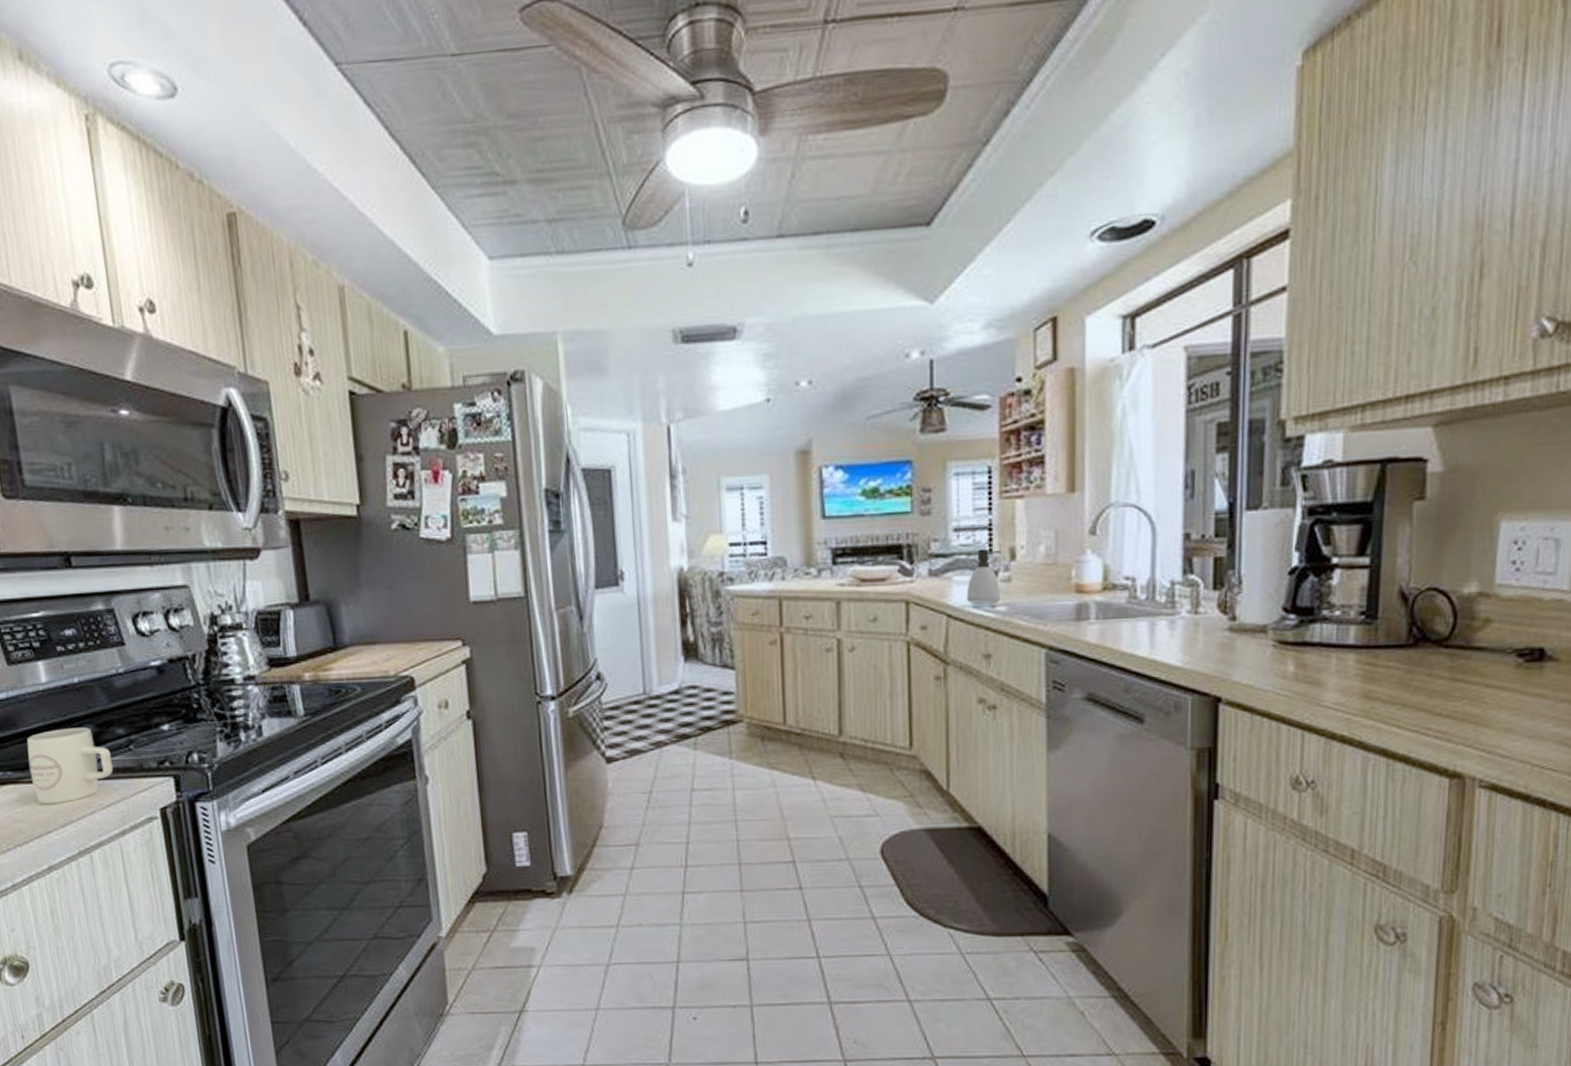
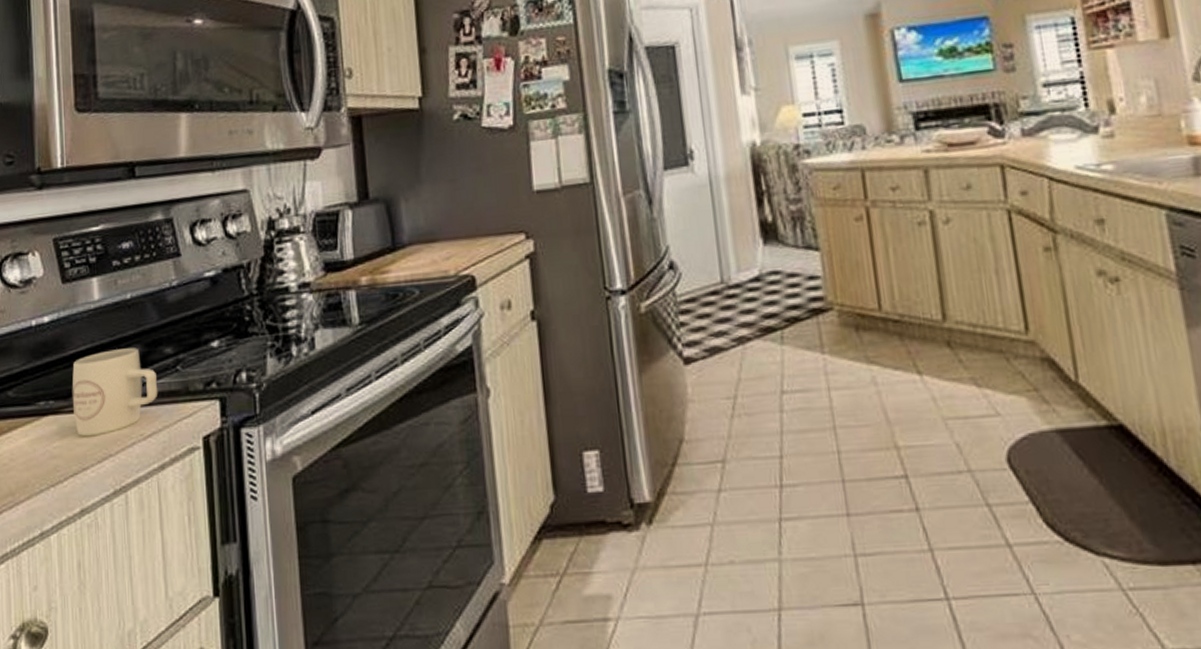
soap dispenser: present [966,548,1001,607] -> none [1066,103,1105,167]

